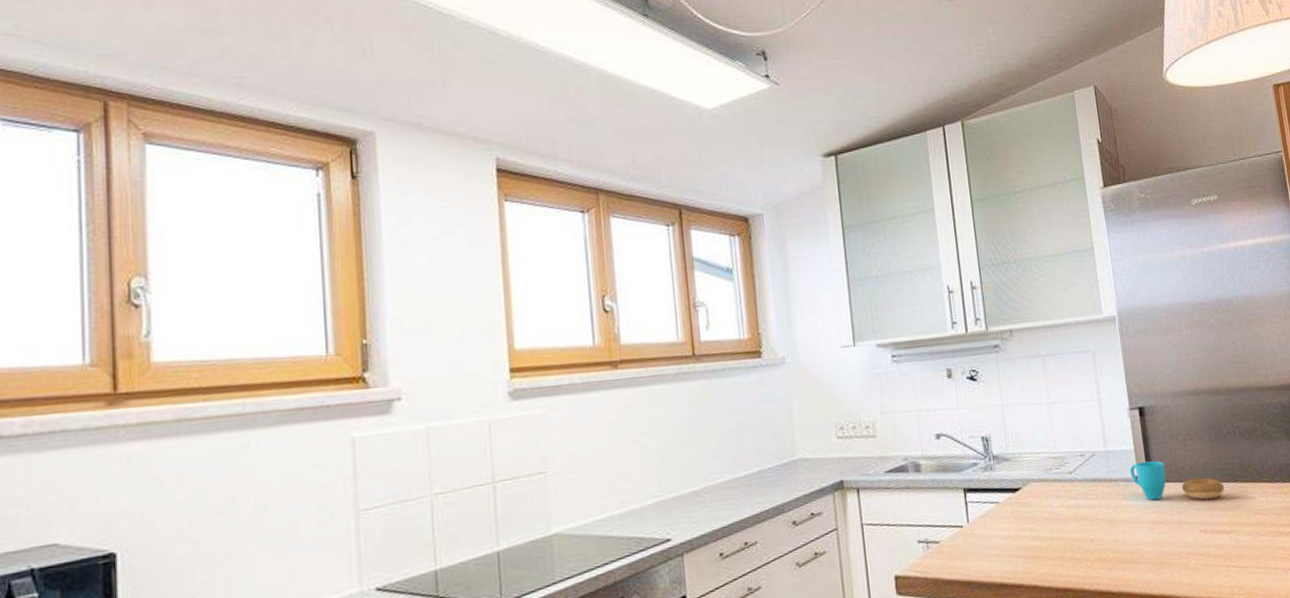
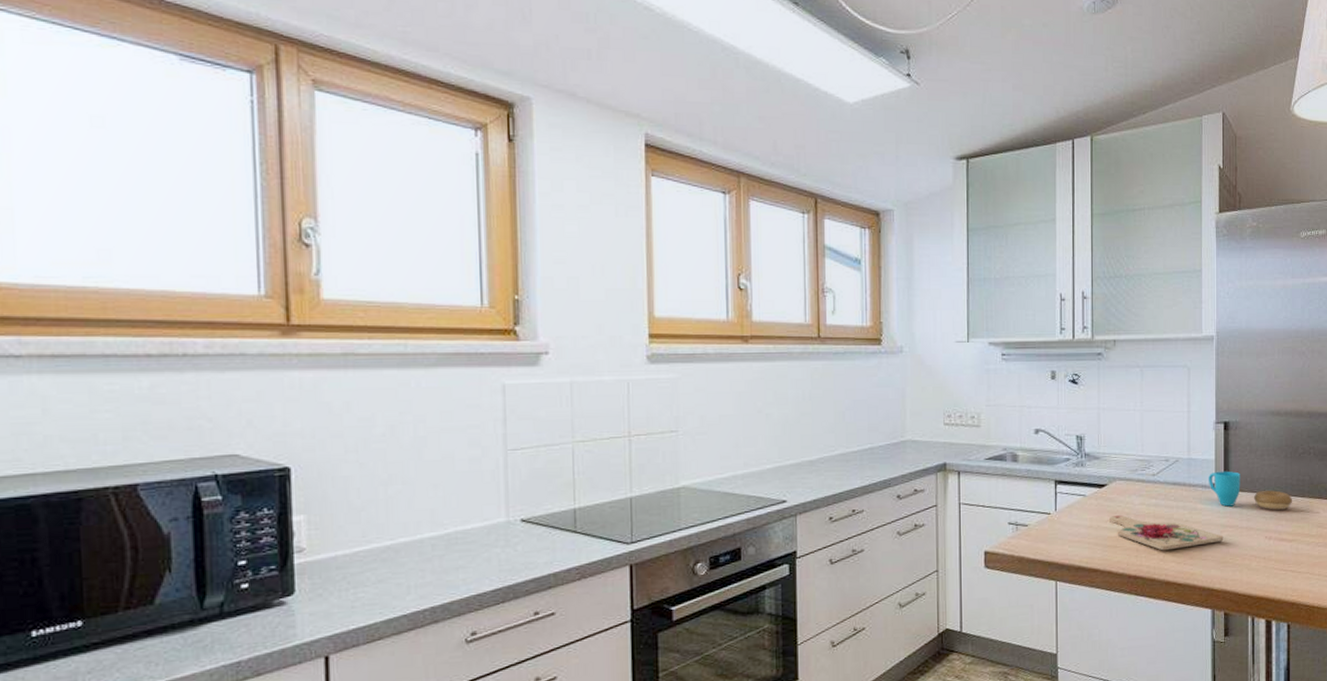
cutting board: none [1028,521,1156,557] -> present [1110,515,1224,551]

